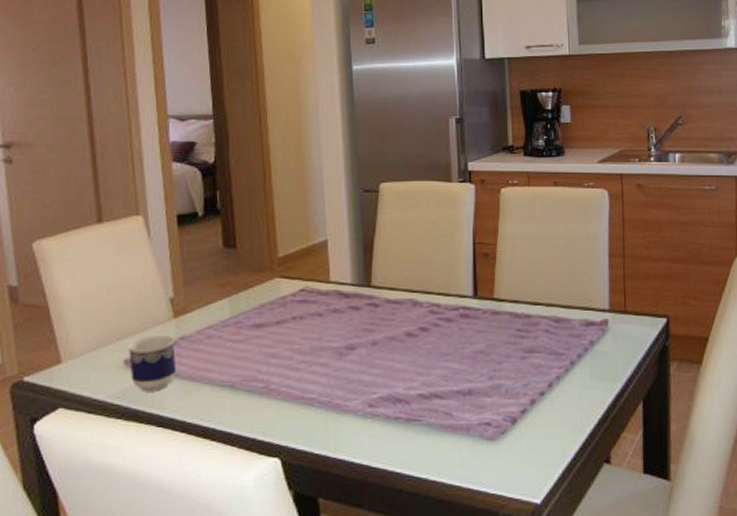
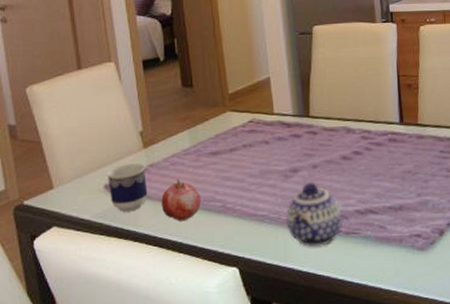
fruit: none [192,354,240,404] -> present [161,178,201,221]
teapot: none [337,362,404,435] -> present [285,182,343,246]

